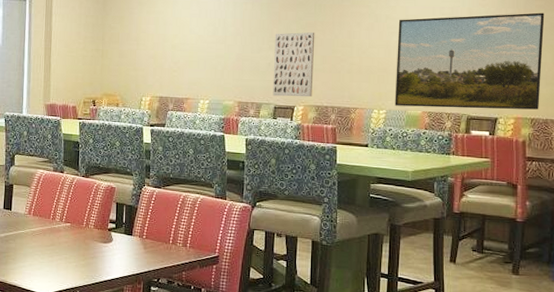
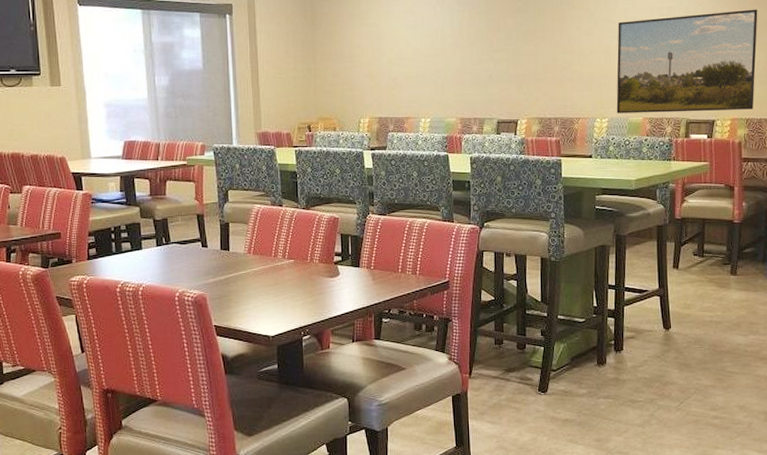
wall art: present [273,32,315,97] -> none [494,40,536,110]

